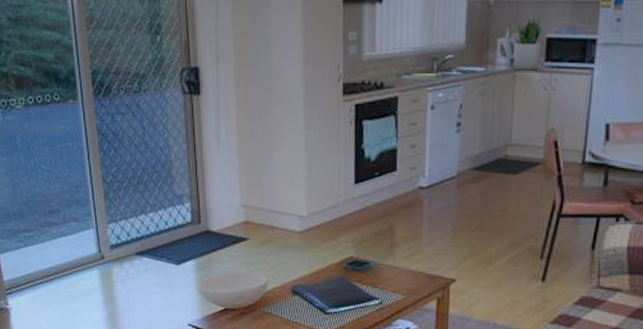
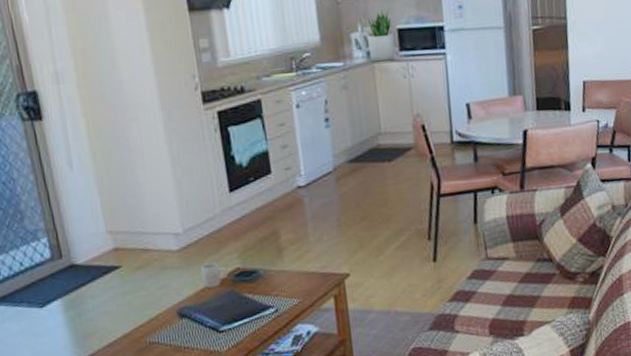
bowl: present [197,272,269,310] -> none [67,301,151,347]
mug: none [318,248,342,273] -> present [201,262,228,289]

